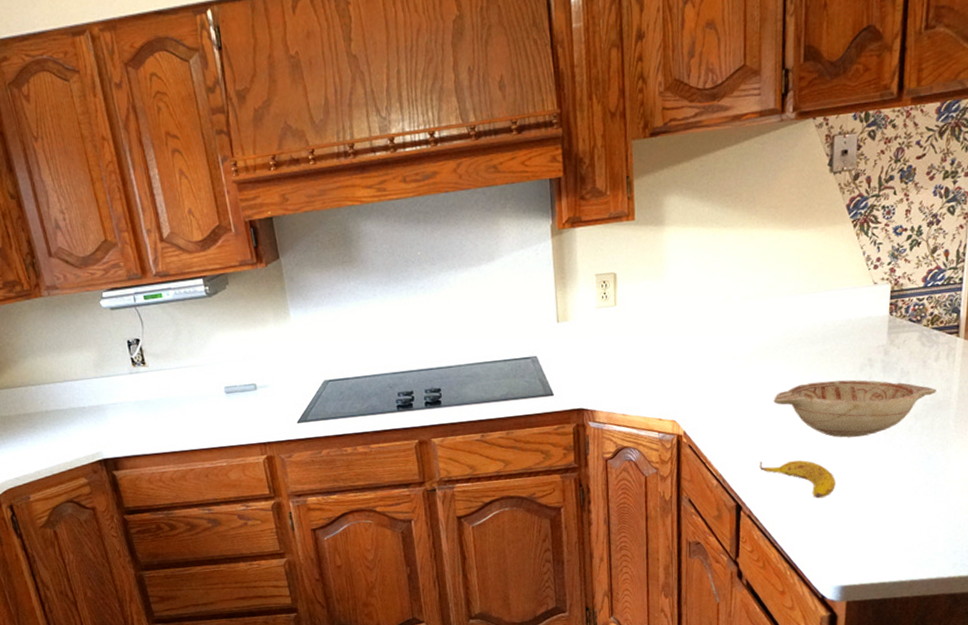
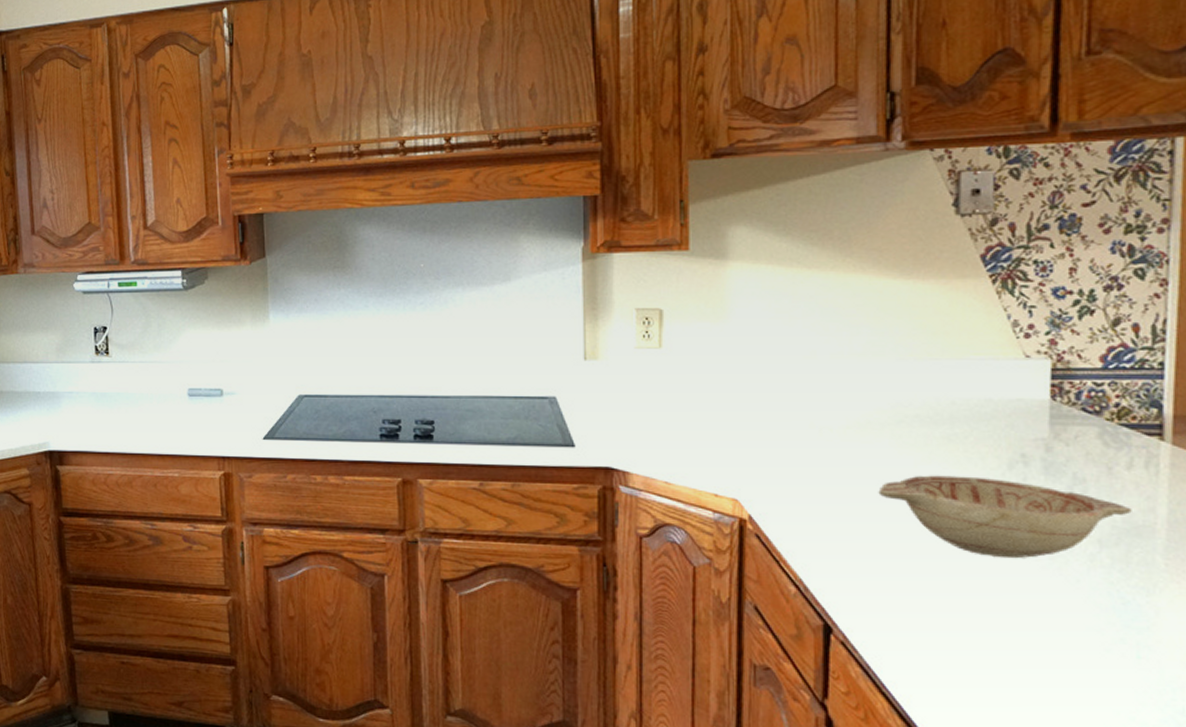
banana: present [759,460,836,499] -> none [858,570,976,636]

